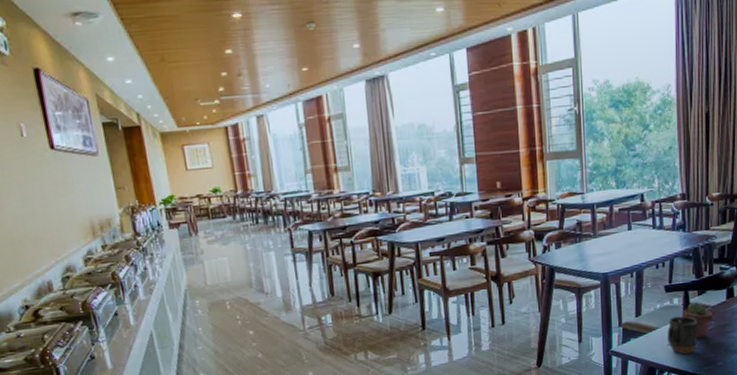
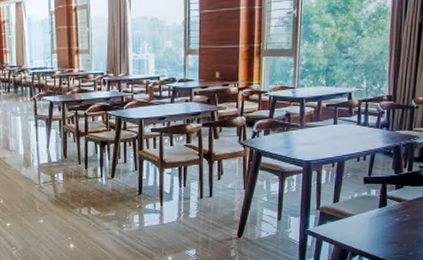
mug: present [667,316,698,355] -> none [361,206,393,242]
potted succulent: present [683,302,714,339] -> none [379,195,409,229]

